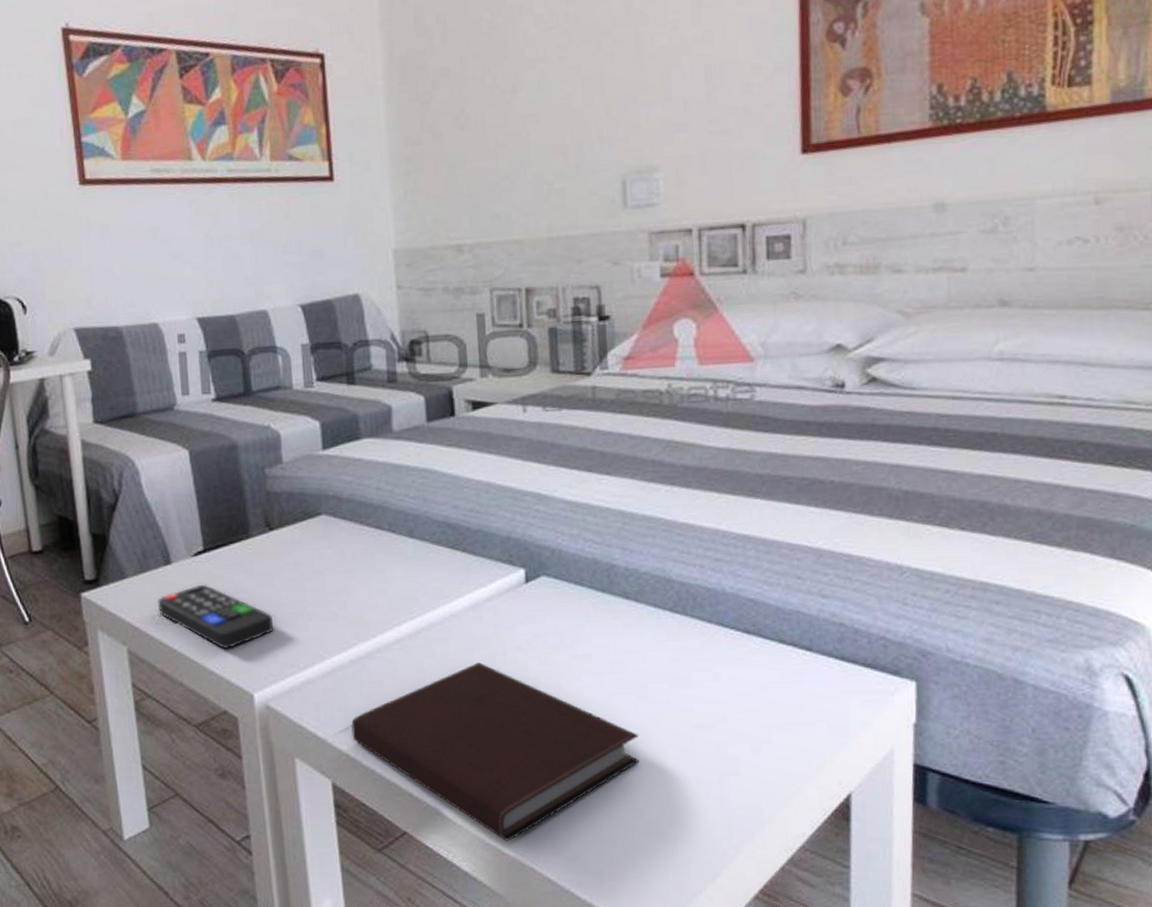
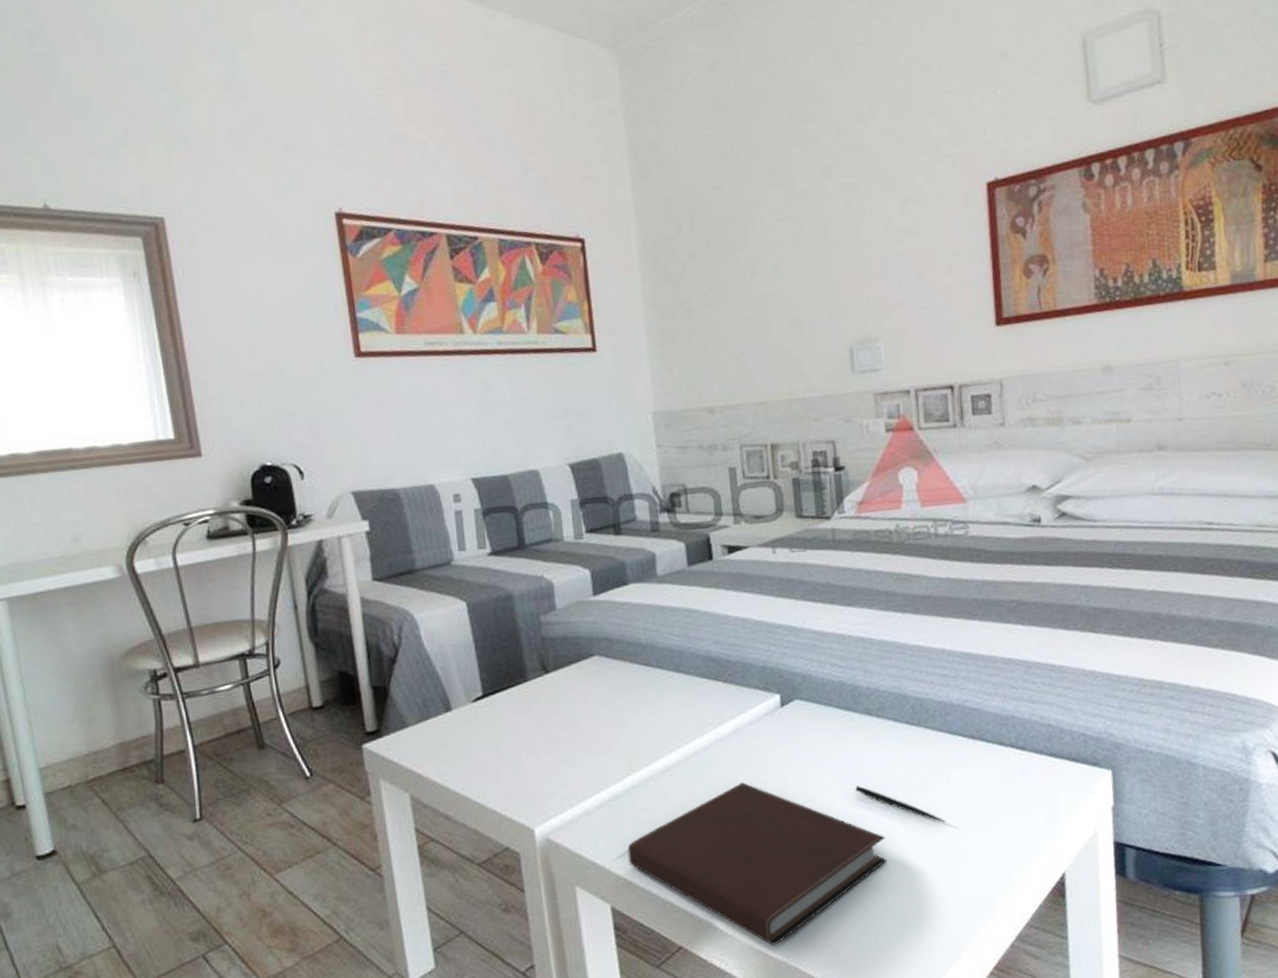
remote control: present [157,584,274,649] -> none [438,727,552,788]
pen: none [607,676,710,724] -> present [855,785,945,822]

